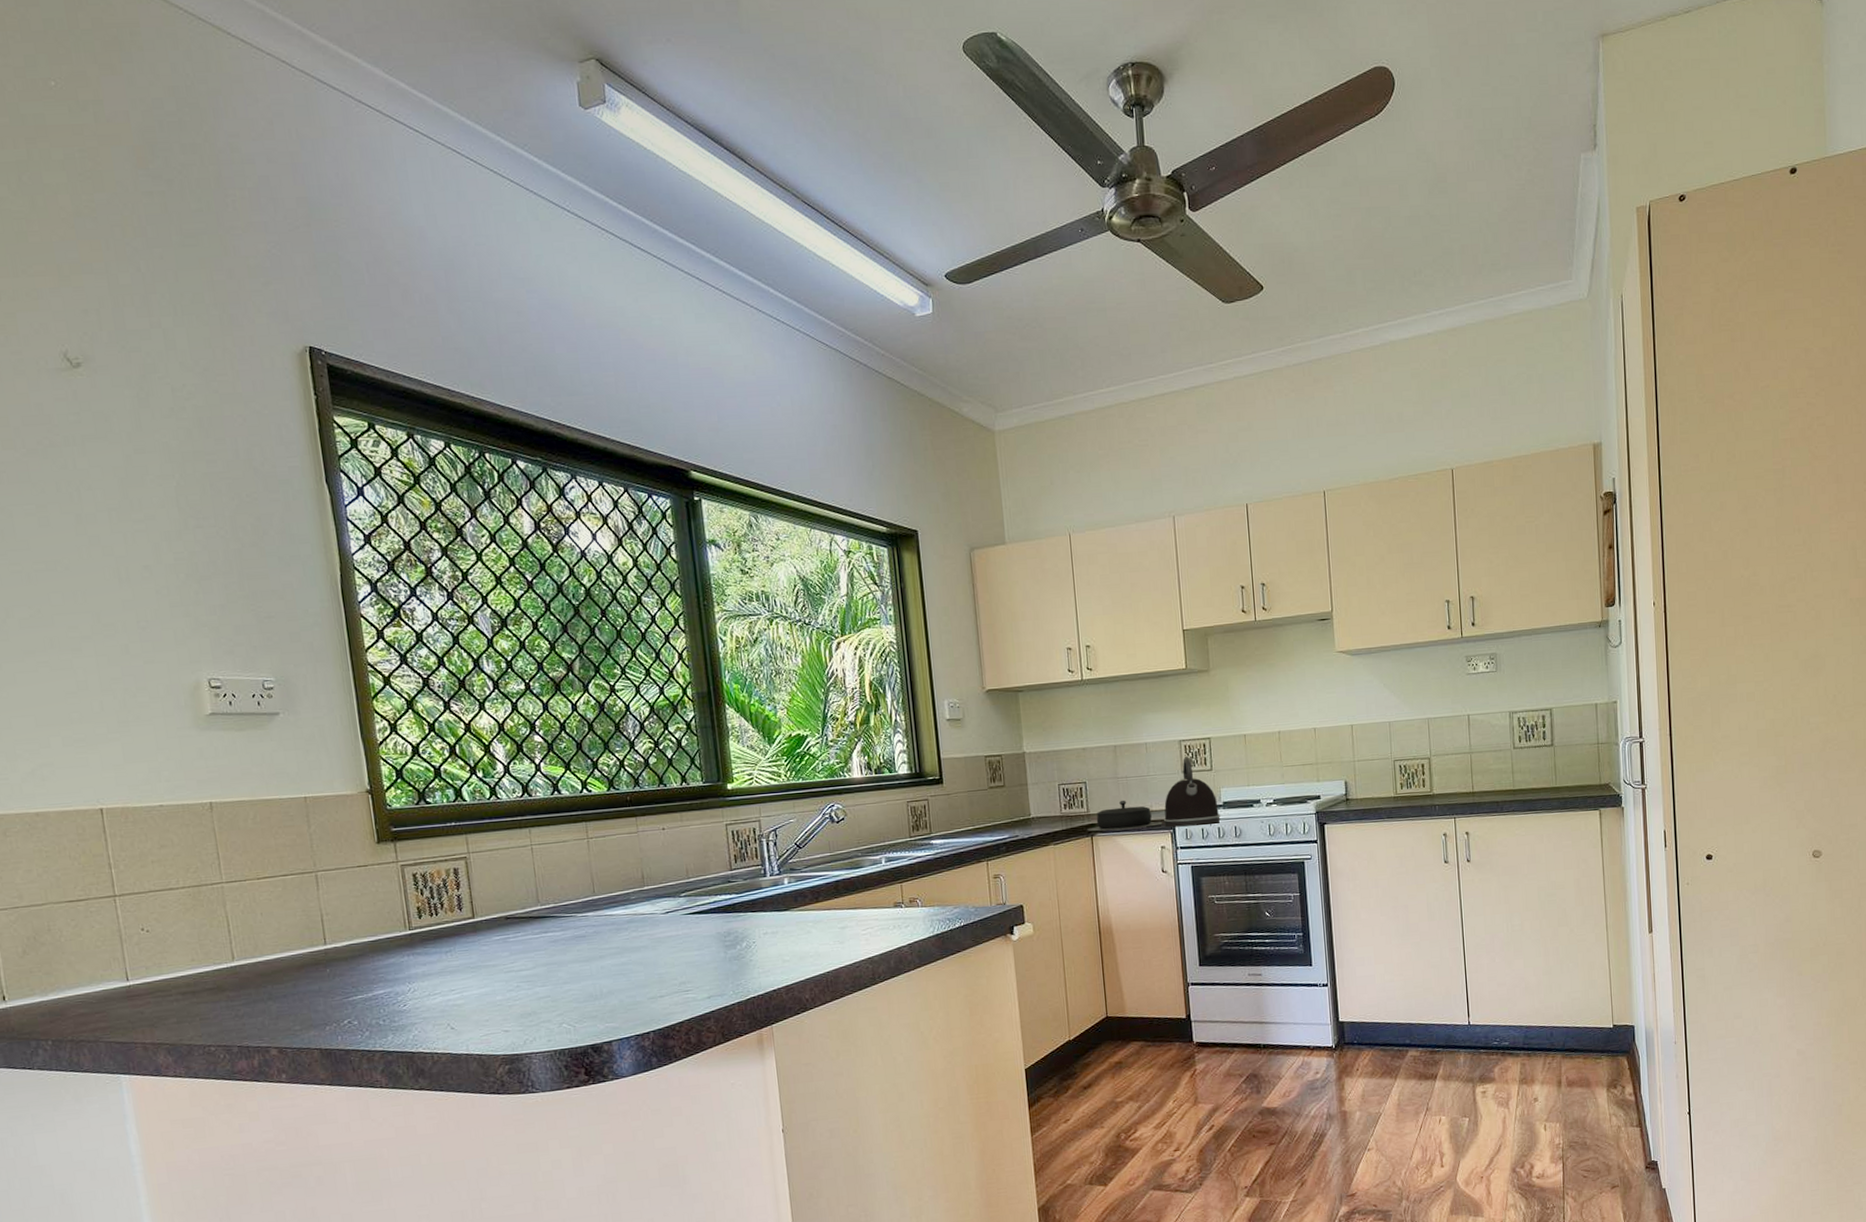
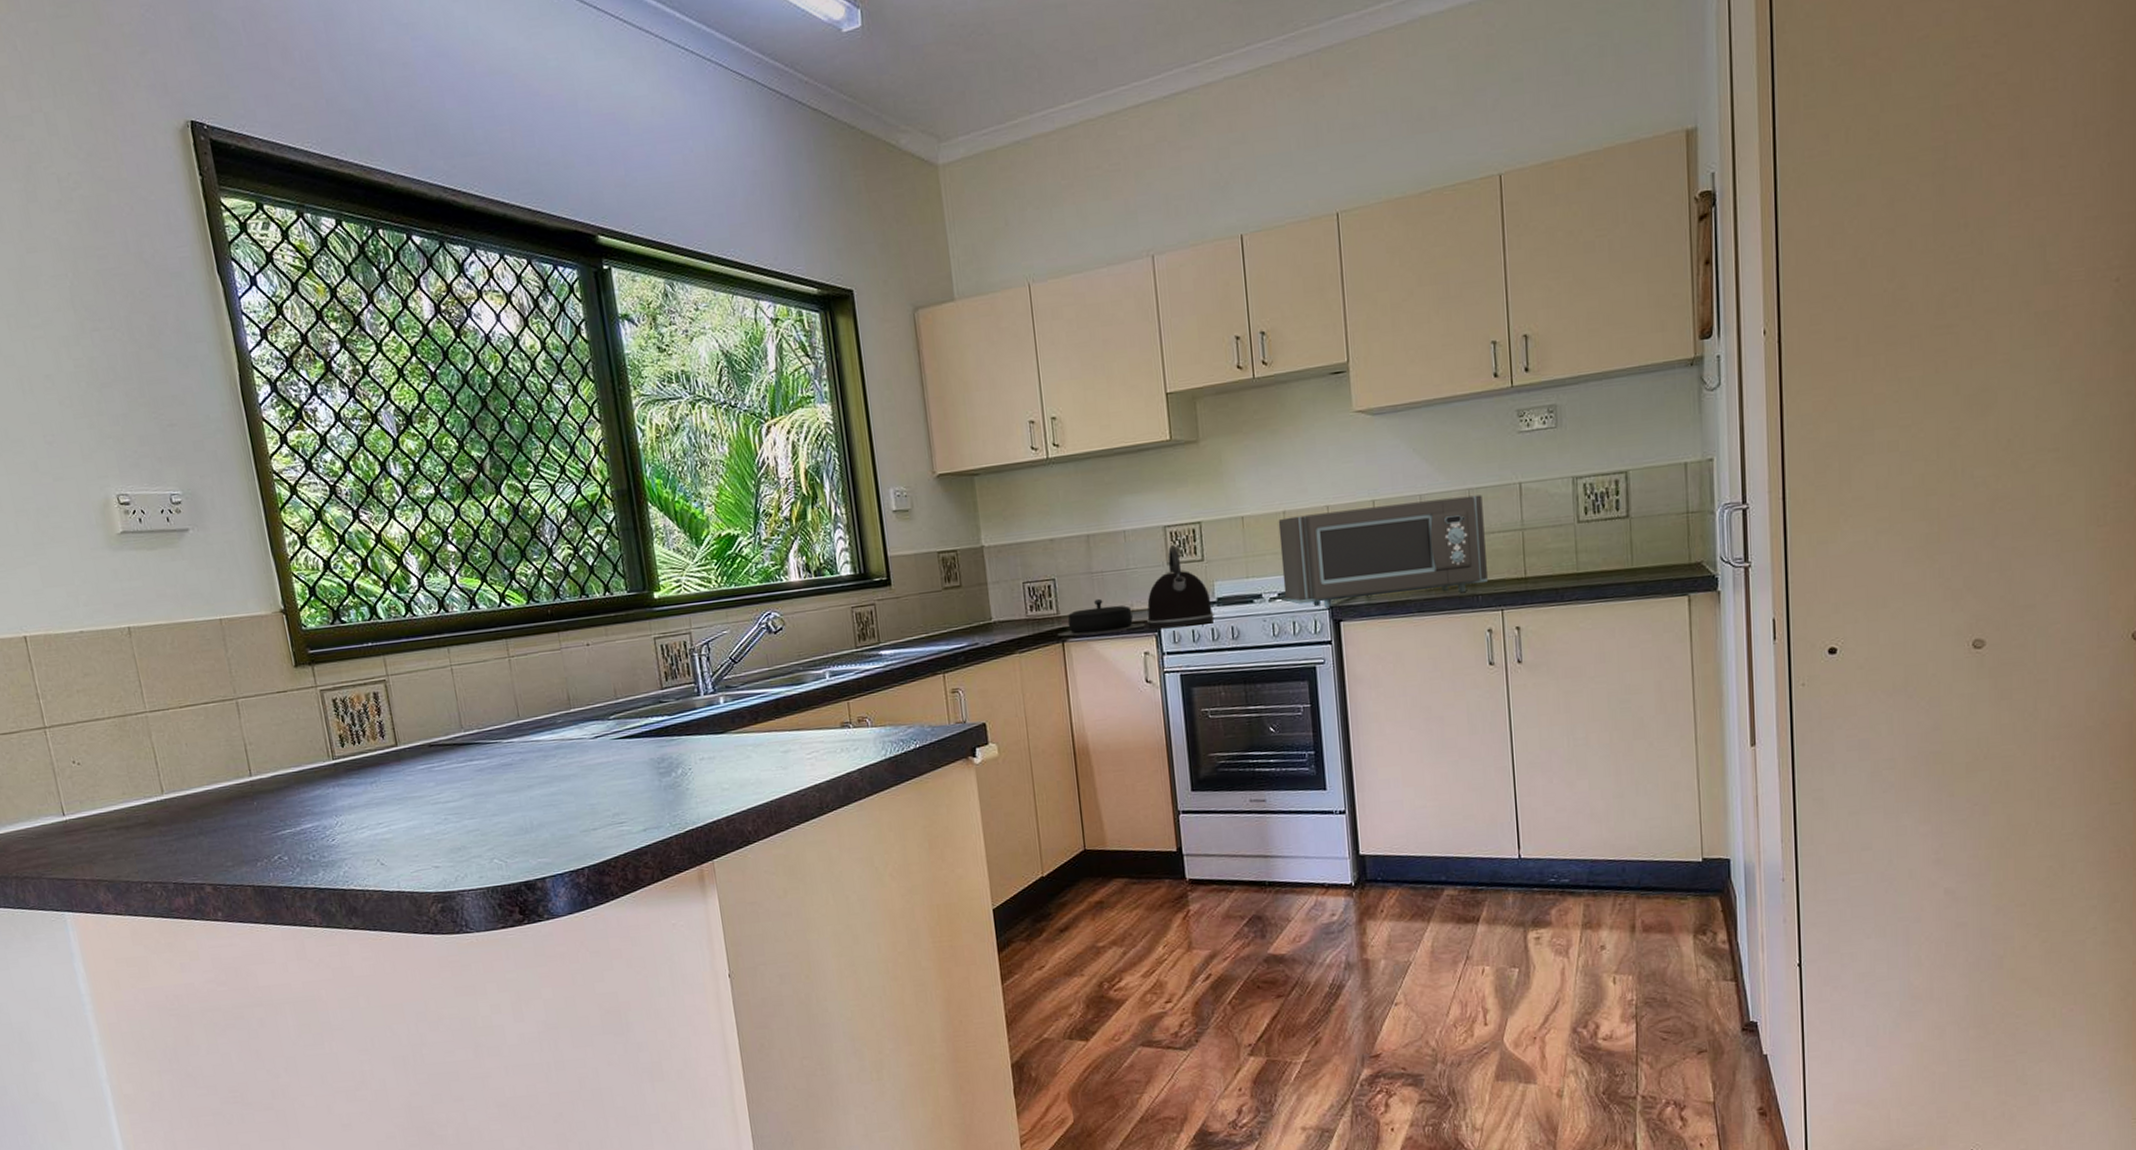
microwave: none [1274,723,1443,813] -> present [1278,494,1488,609]

